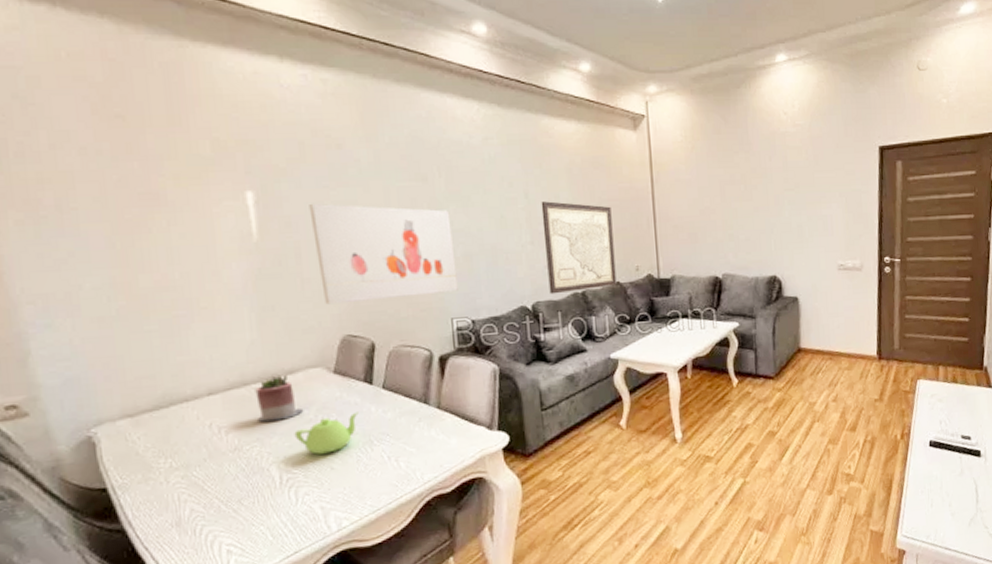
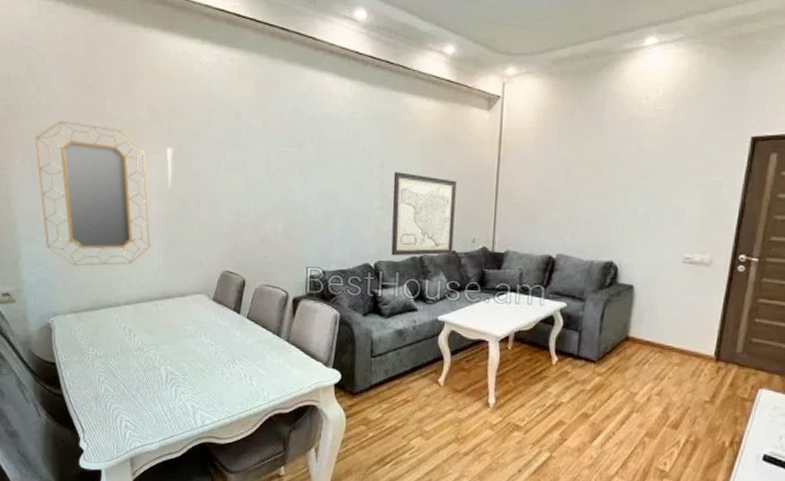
home mirror: none [37,163,237,355] -> present [36,120,151,266]
succulent planter: present [255,374,304,422] -> none [156,296,188,332]
teapot: present [294,411,359,455] -> none [180,334,227,365]
wall art: present [309,203,458,305] -> none [210,161,316,245]

